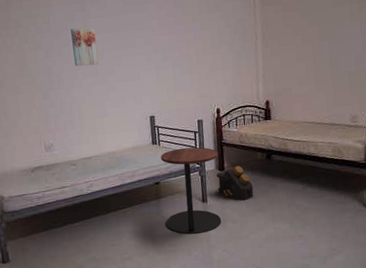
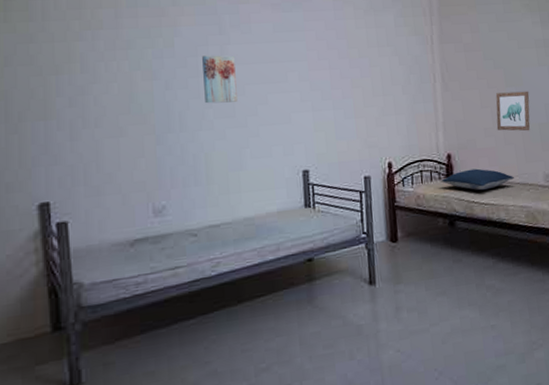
side table: present [161,147,222,235] -> none [315,211,395,331]
backpack: present [216,166,254,201] -> none [388,235,435,281]
pillow: none [260,112,324,131] -> present [441,168,514,191]
wall art: none [310,43,341,80] -> present [495,91,530,131]

